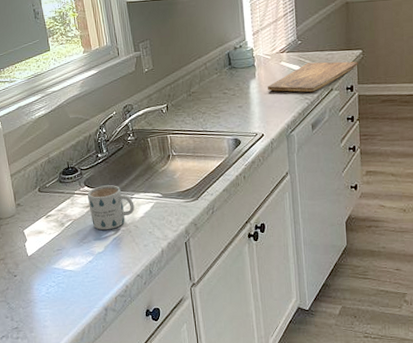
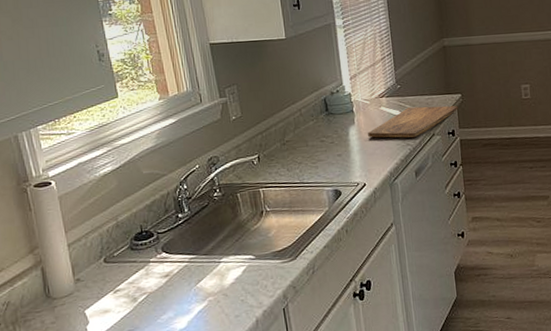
mug: present [87,185,135,231] -> none [165,248,223,303]

